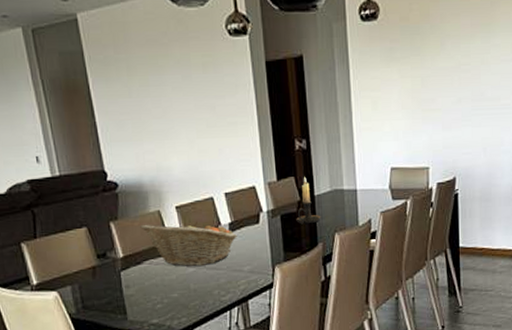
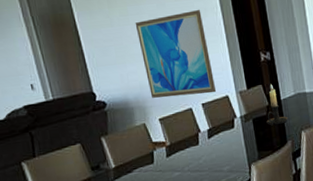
fruit basket: present [140,221,237,266] -> none [128,130,216,171]
wall art: none [156,84,243,183] -> present [135,9,217,98]

